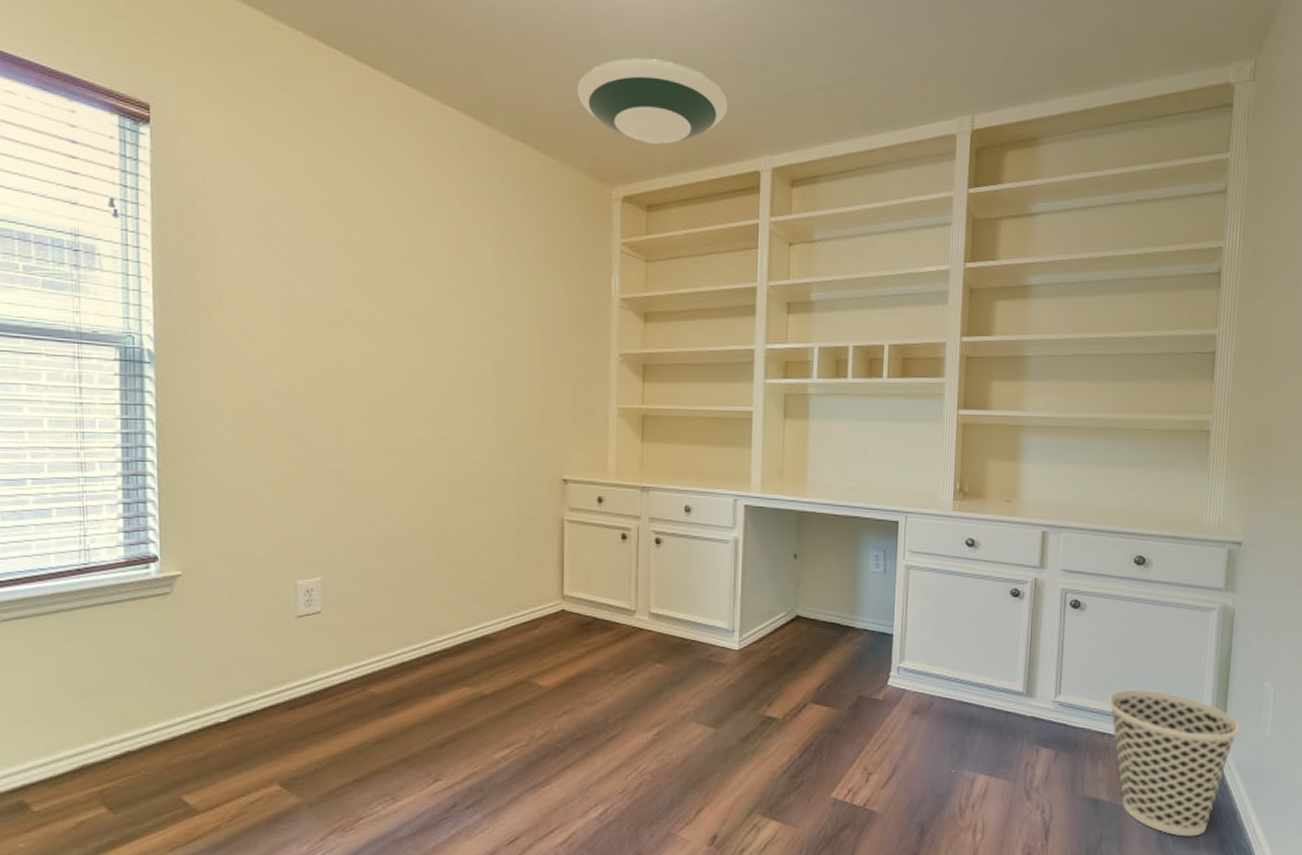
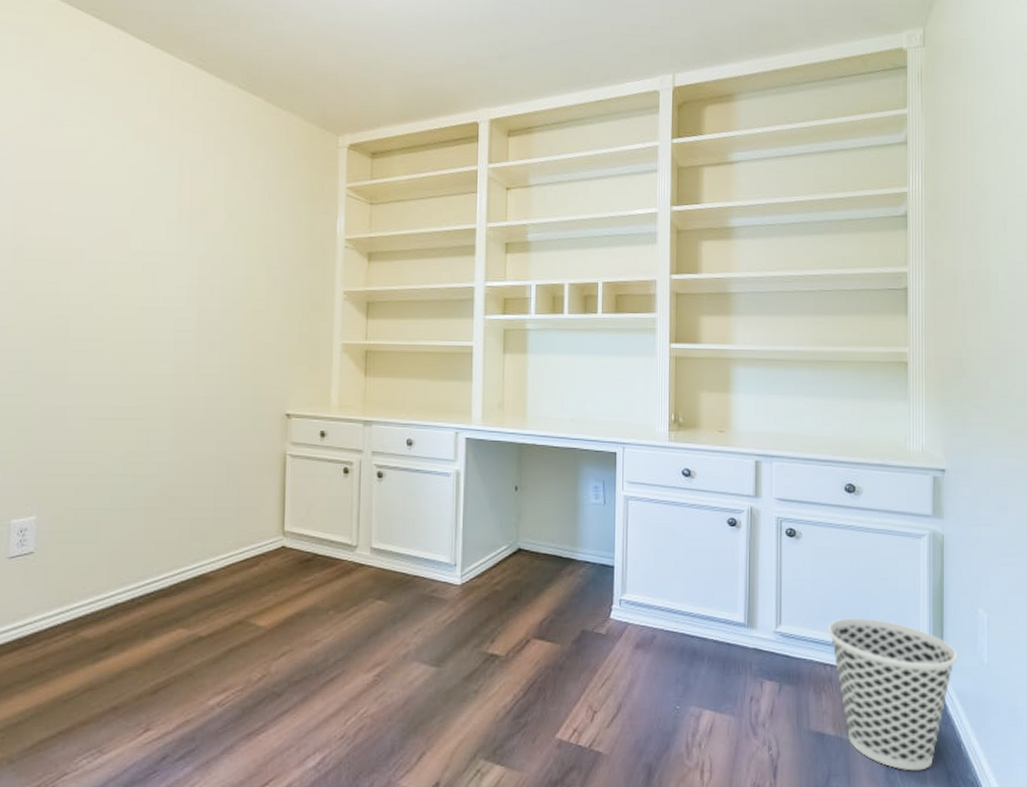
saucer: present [576,57,728,145] -> none [306,20,449,98]

